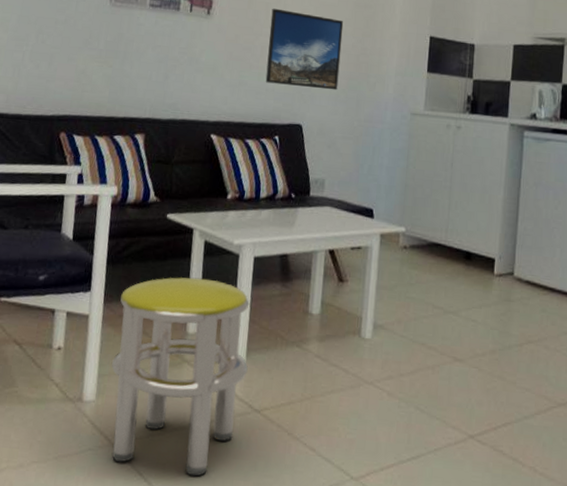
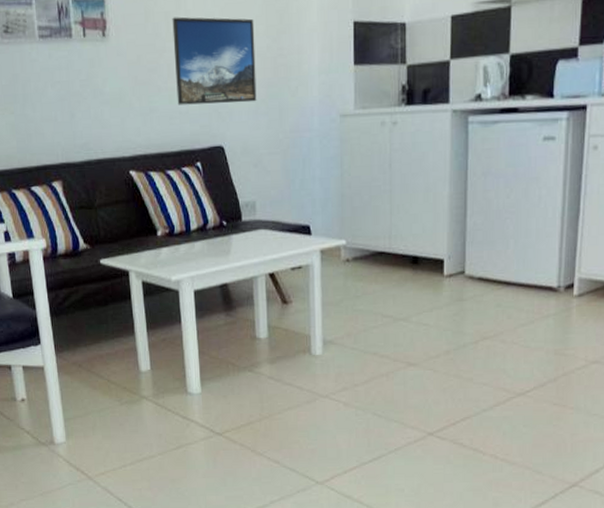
stool: present [111,277,250,477] -> none [70,318,204,497]

